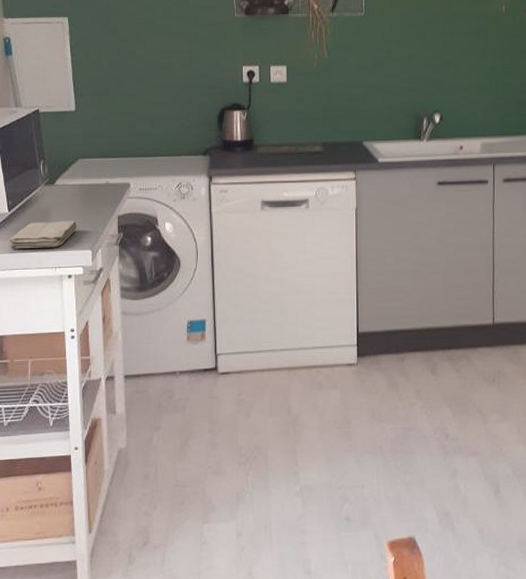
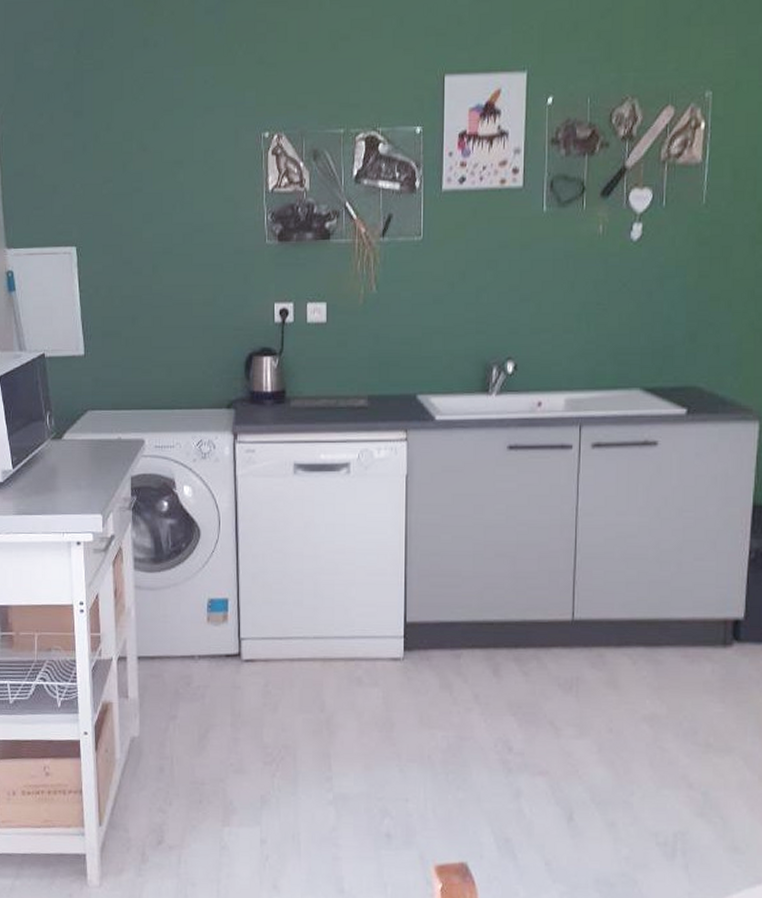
washcloth: present [9,220,77,250] -> none [14,480,86,511]

